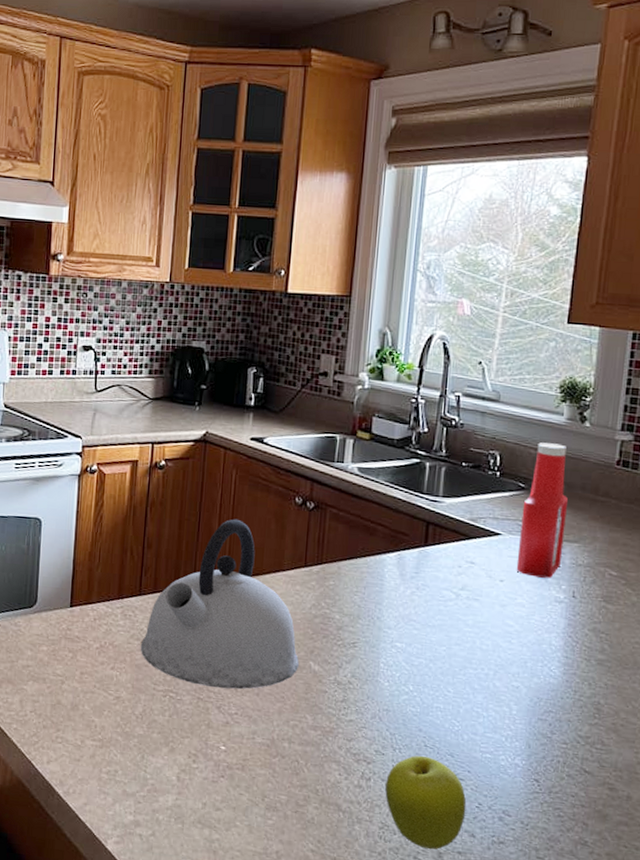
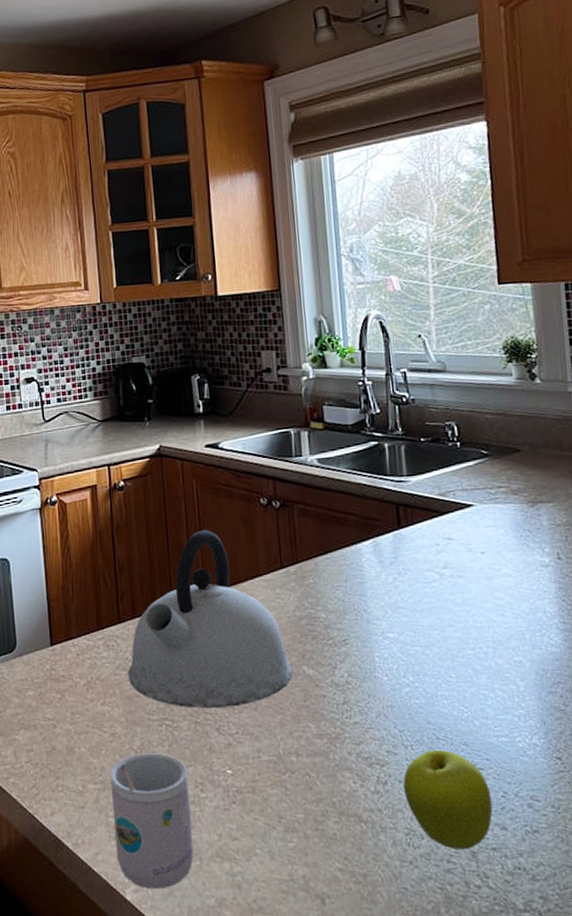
mug: none [103,719,184,844] -> present [109,753,194,890]
ketchup bottle: present [516,442,569,578] -> none [489,405,539,544]

